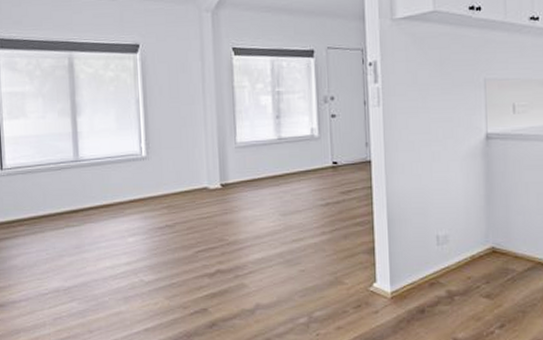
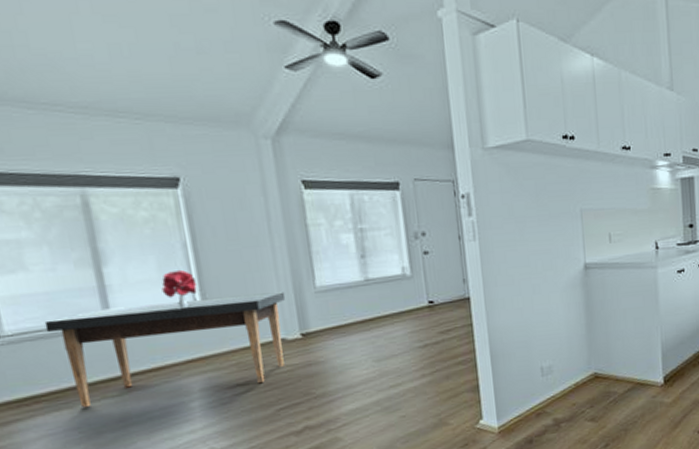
dining table: none [33,145,211,234] -> present [44,292,286,408]
bouquet: none [117,121,144,155] -> present [161,269,198,309]

